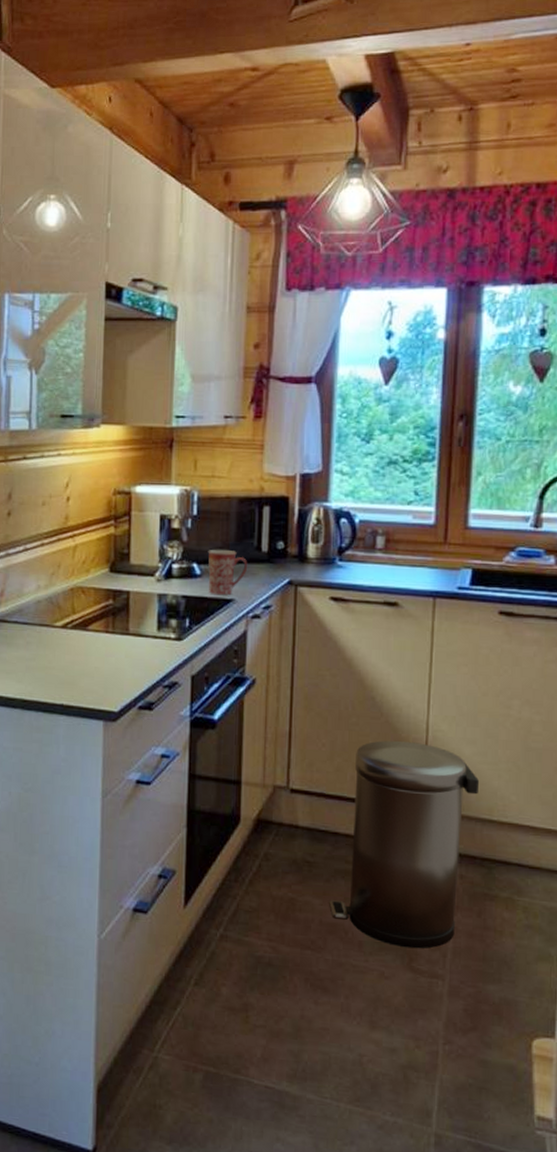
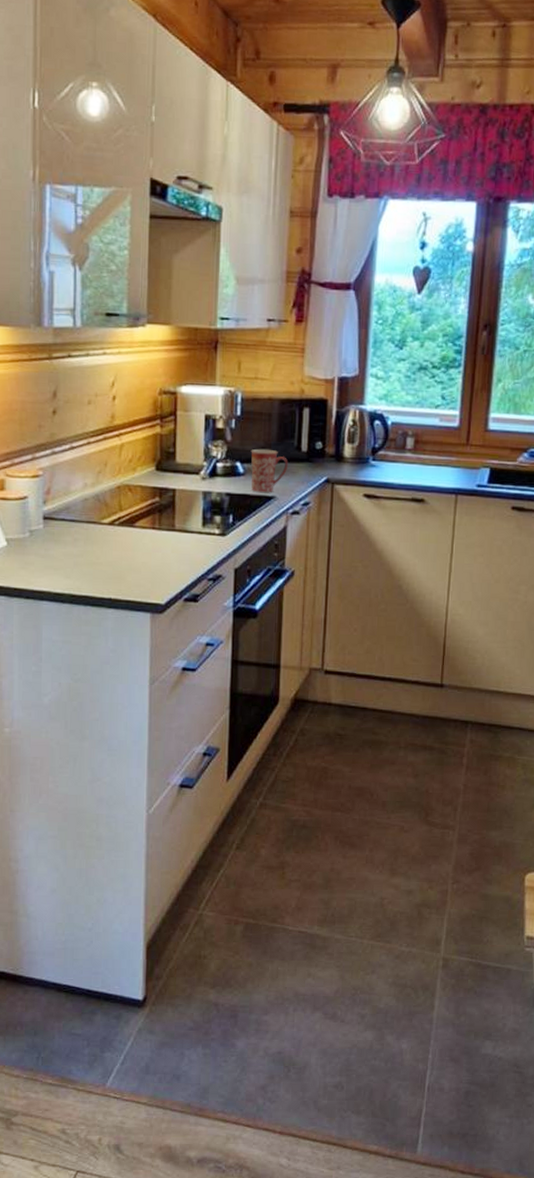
pedal bin: present [328,740,480,948] -> none [356,624,490,805]

